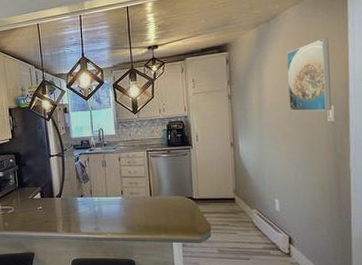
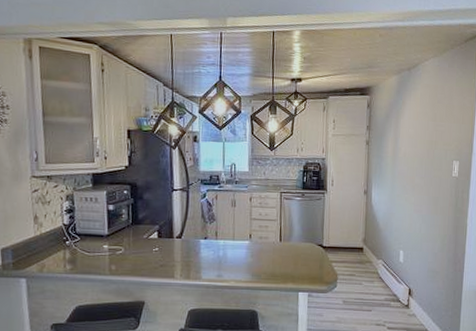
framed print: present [286,38,331,112] -> none [421,94,460,166]

